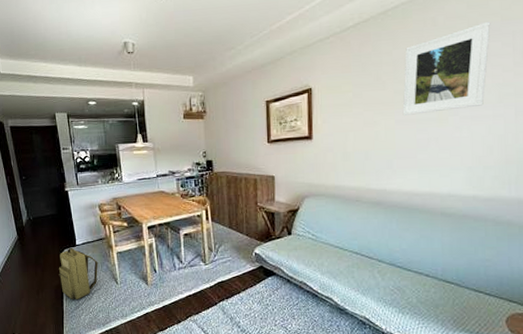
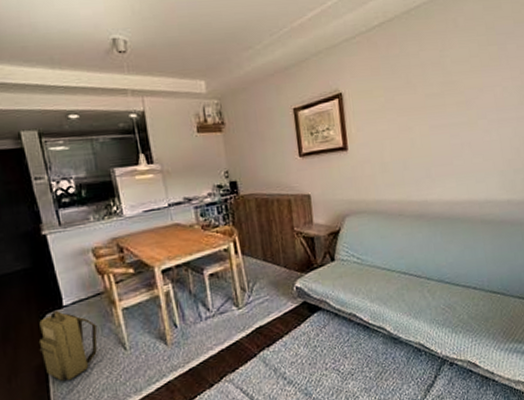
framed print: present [402,21,491,115] -> none [431,23,508,120]

